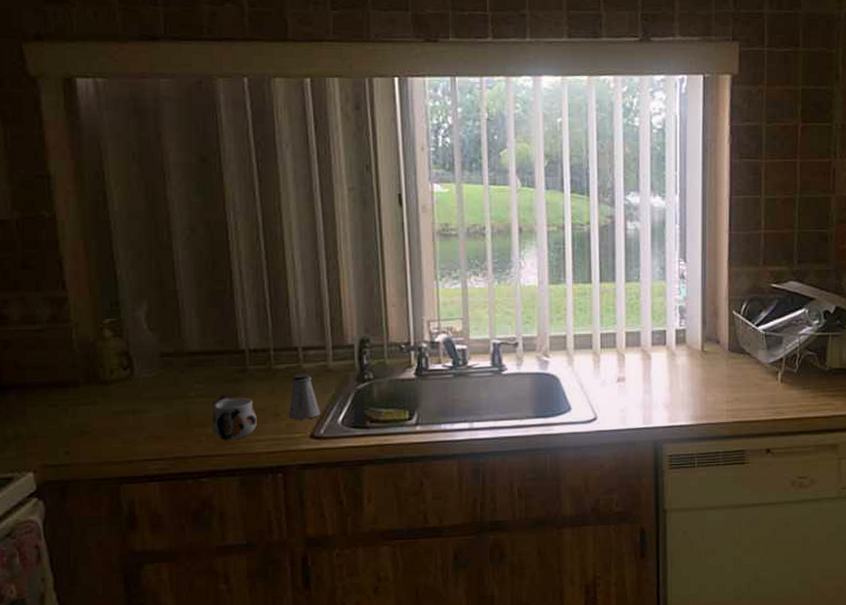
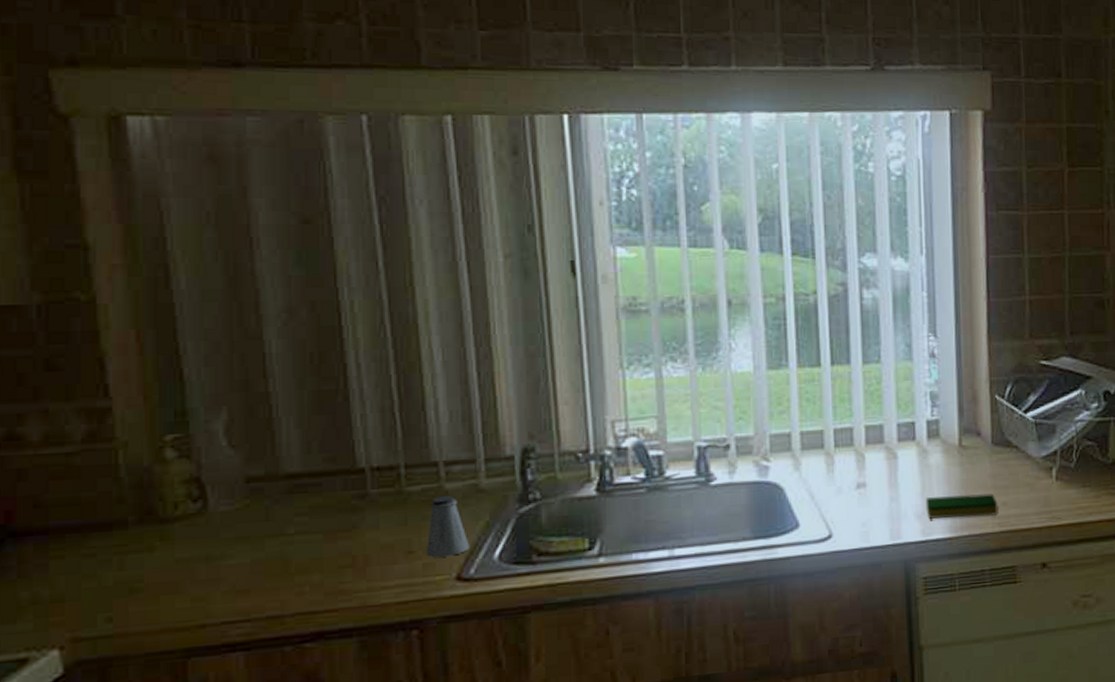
mug: present [211,394,257,440] -> none [318,529,382,591]
dish sponge: none [672,390,732,410] -> present [925,493,998,519]

